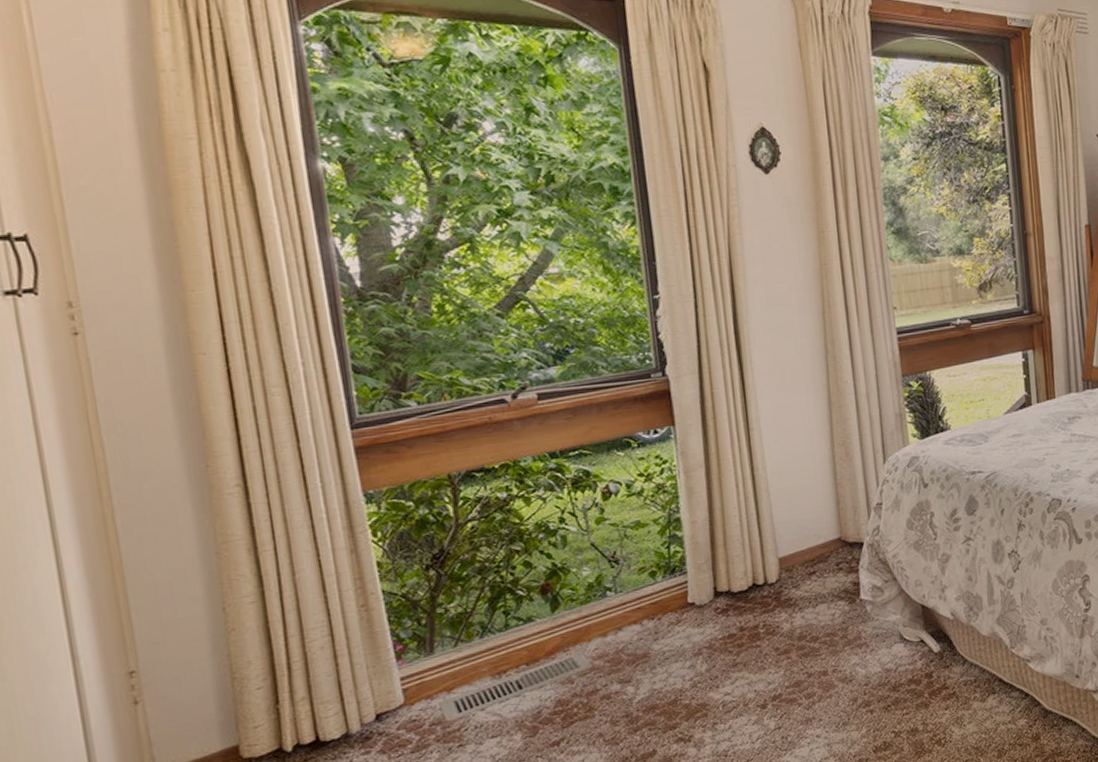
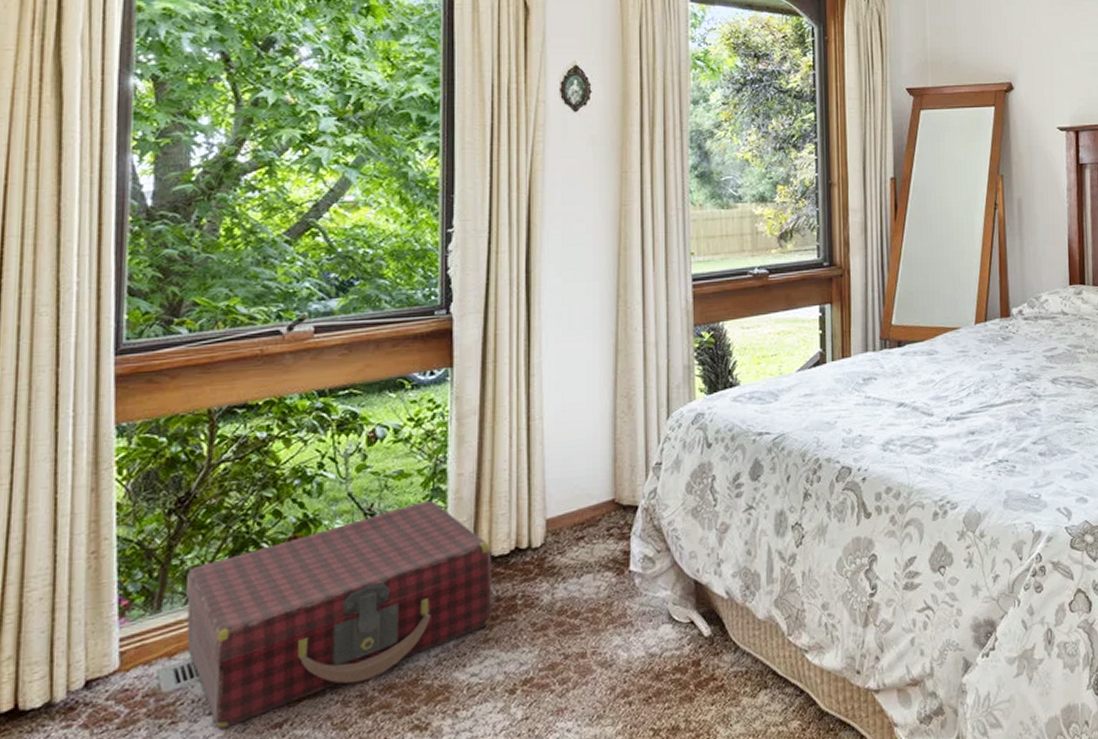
suitcase: none [453,546,737,749] -> present [185,500,492,729]

